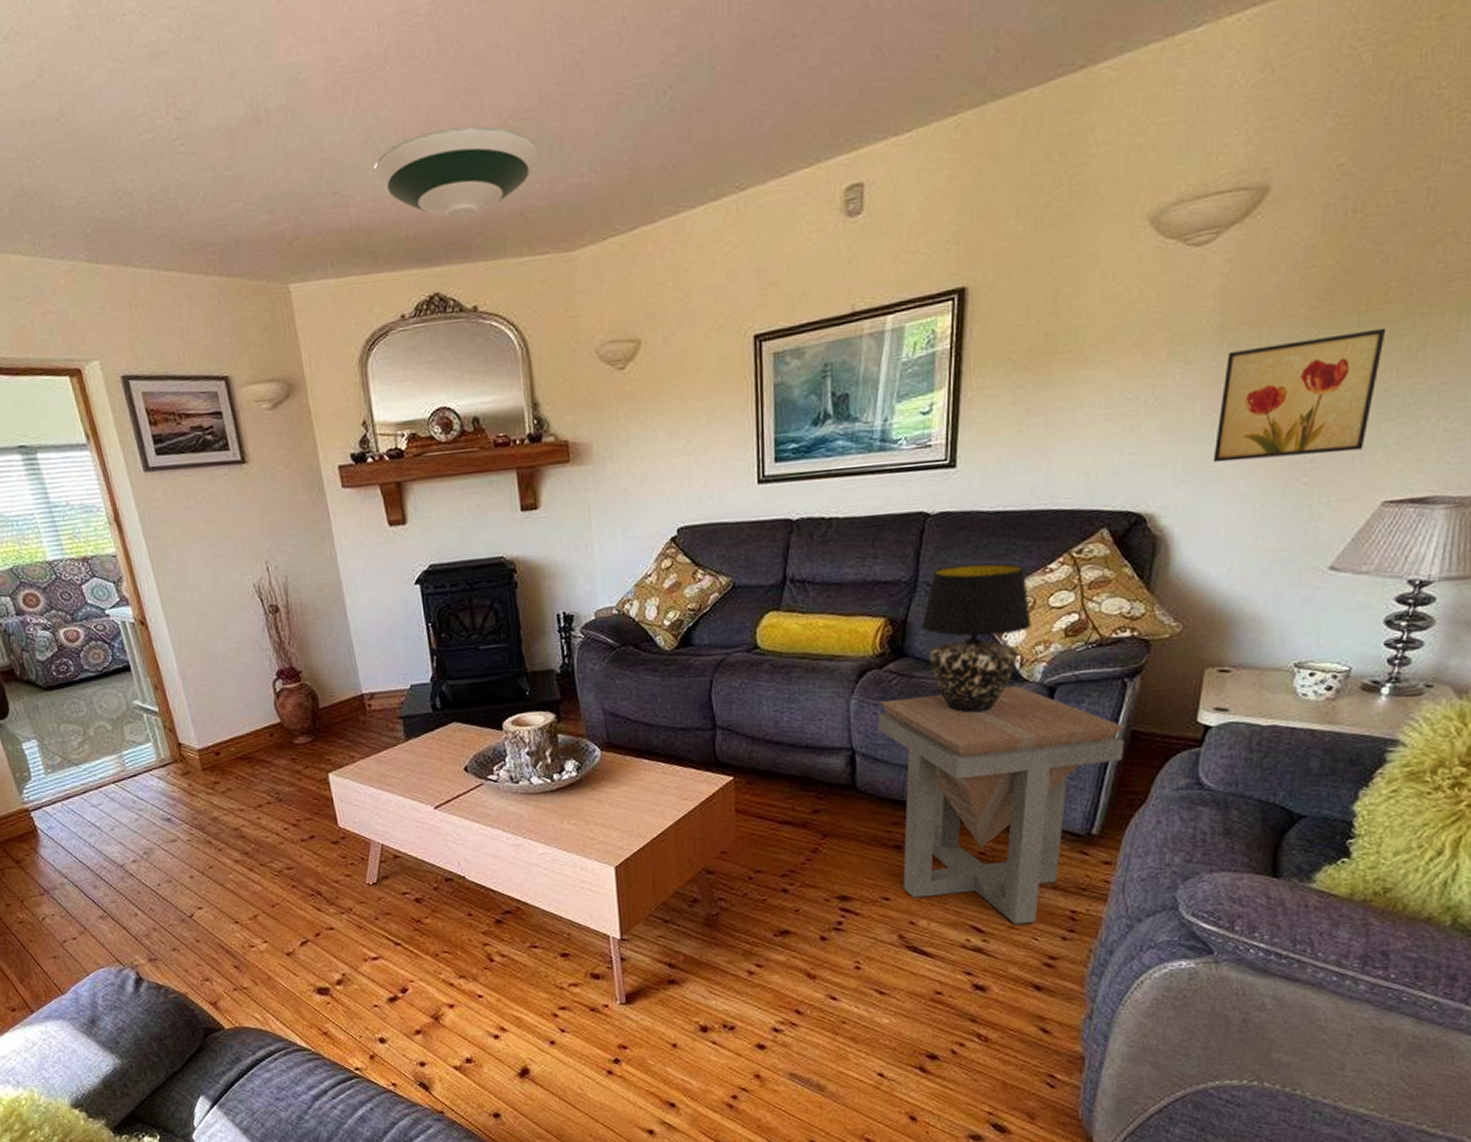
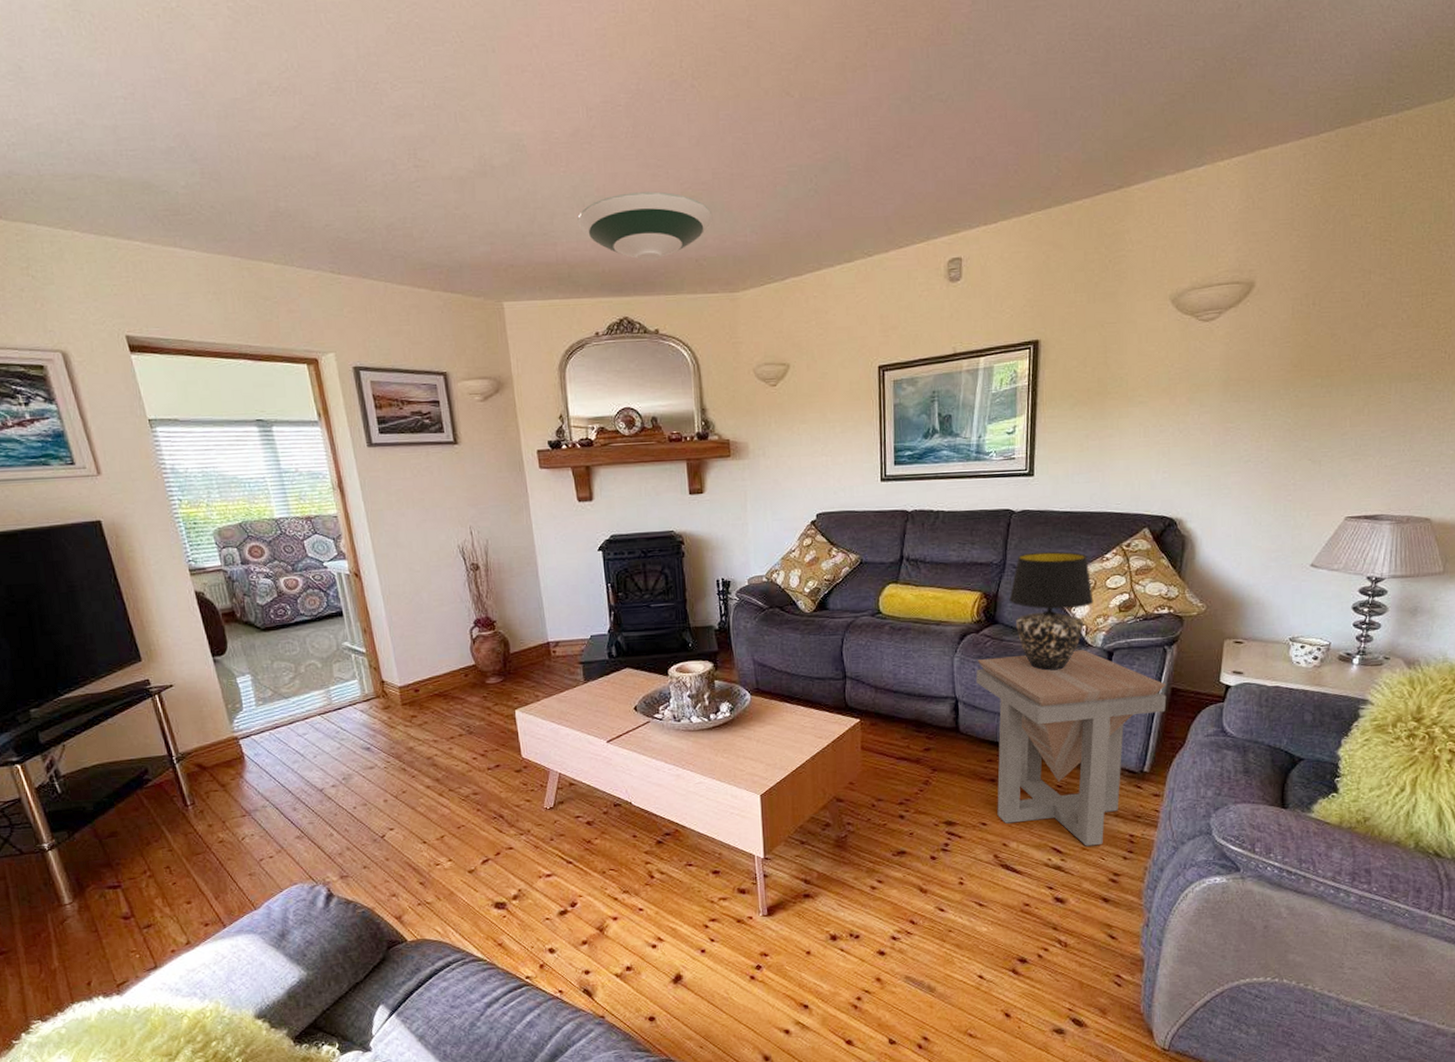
wall art: present [1213,327,1386,463] -> none [1223,389,1341,482]

